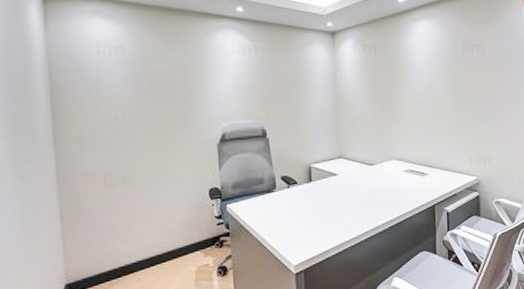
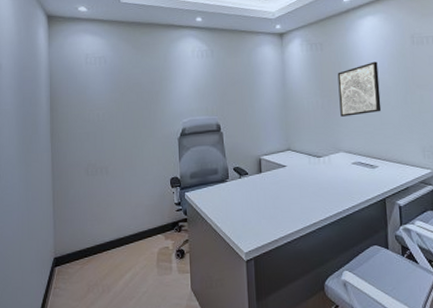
wall art: none [391,67,433,123] -> present [337,61,382,117]

